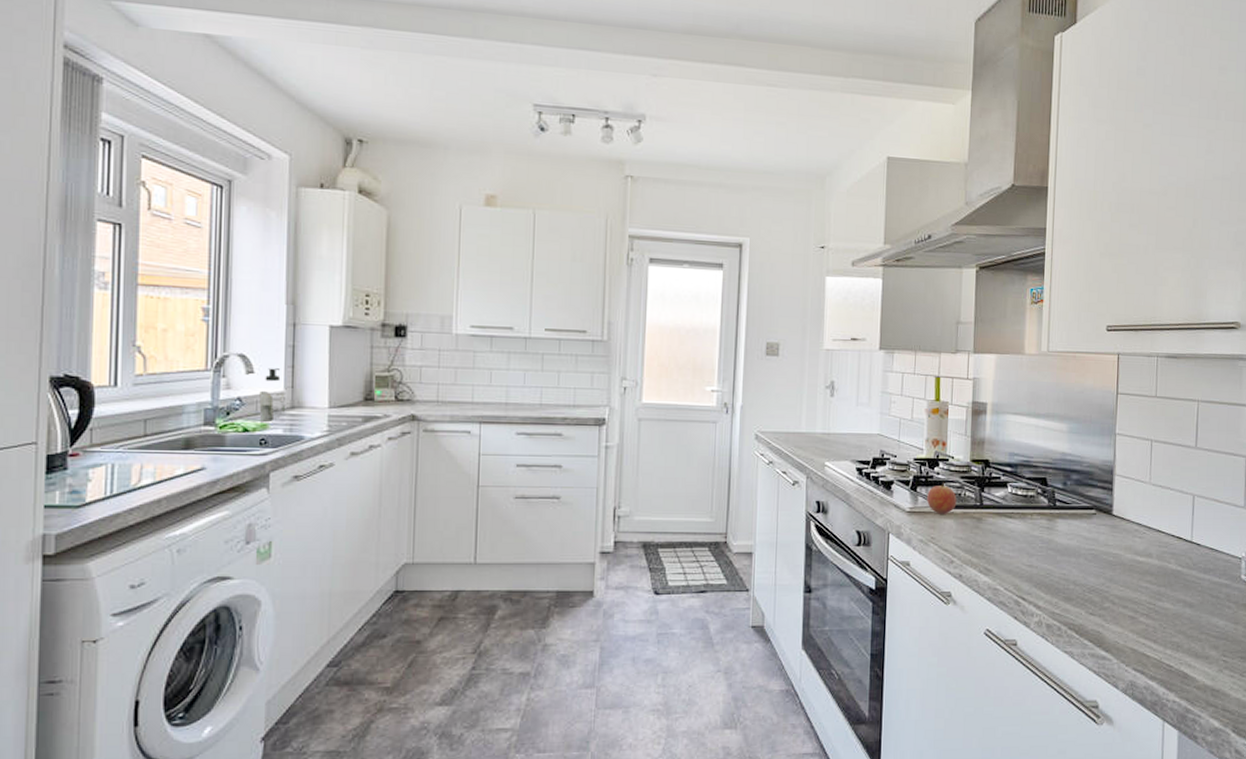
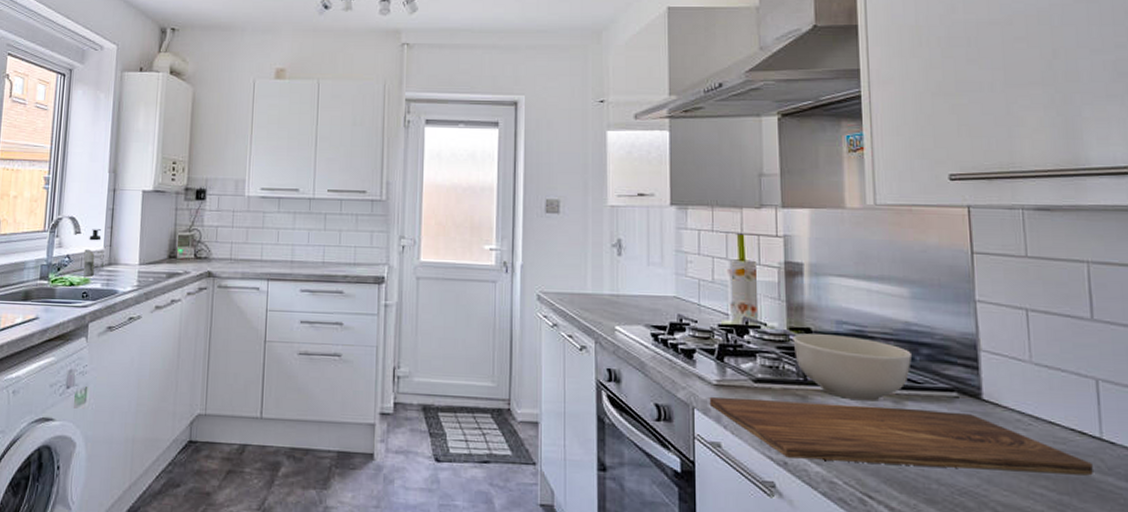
cutting board: none [902,522,1183,571] -> present [709,397,1093,476]
fruit: present [927,482,957,514] -> none [737,352,774,390]
bowl: none [974,464,1065,520] -> present [793,333,913,402]

